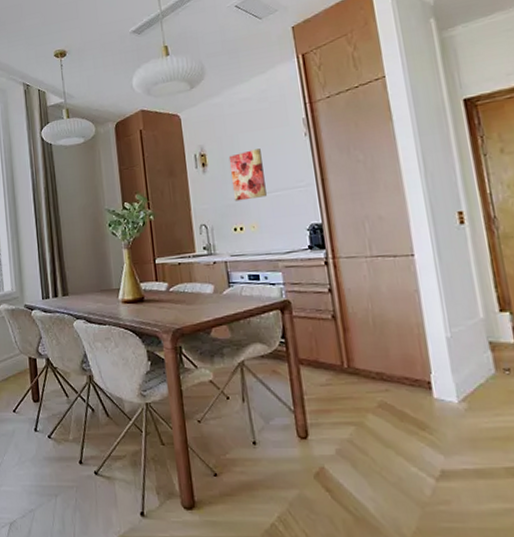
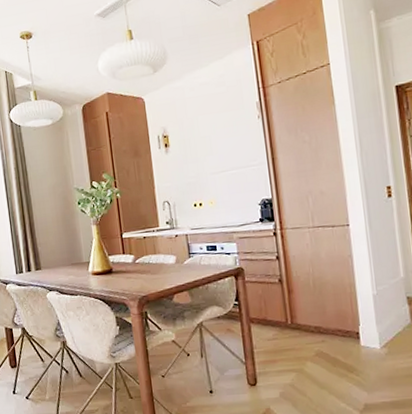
wall art: present [228,148,267,202] -> none [189,130,223,180]

